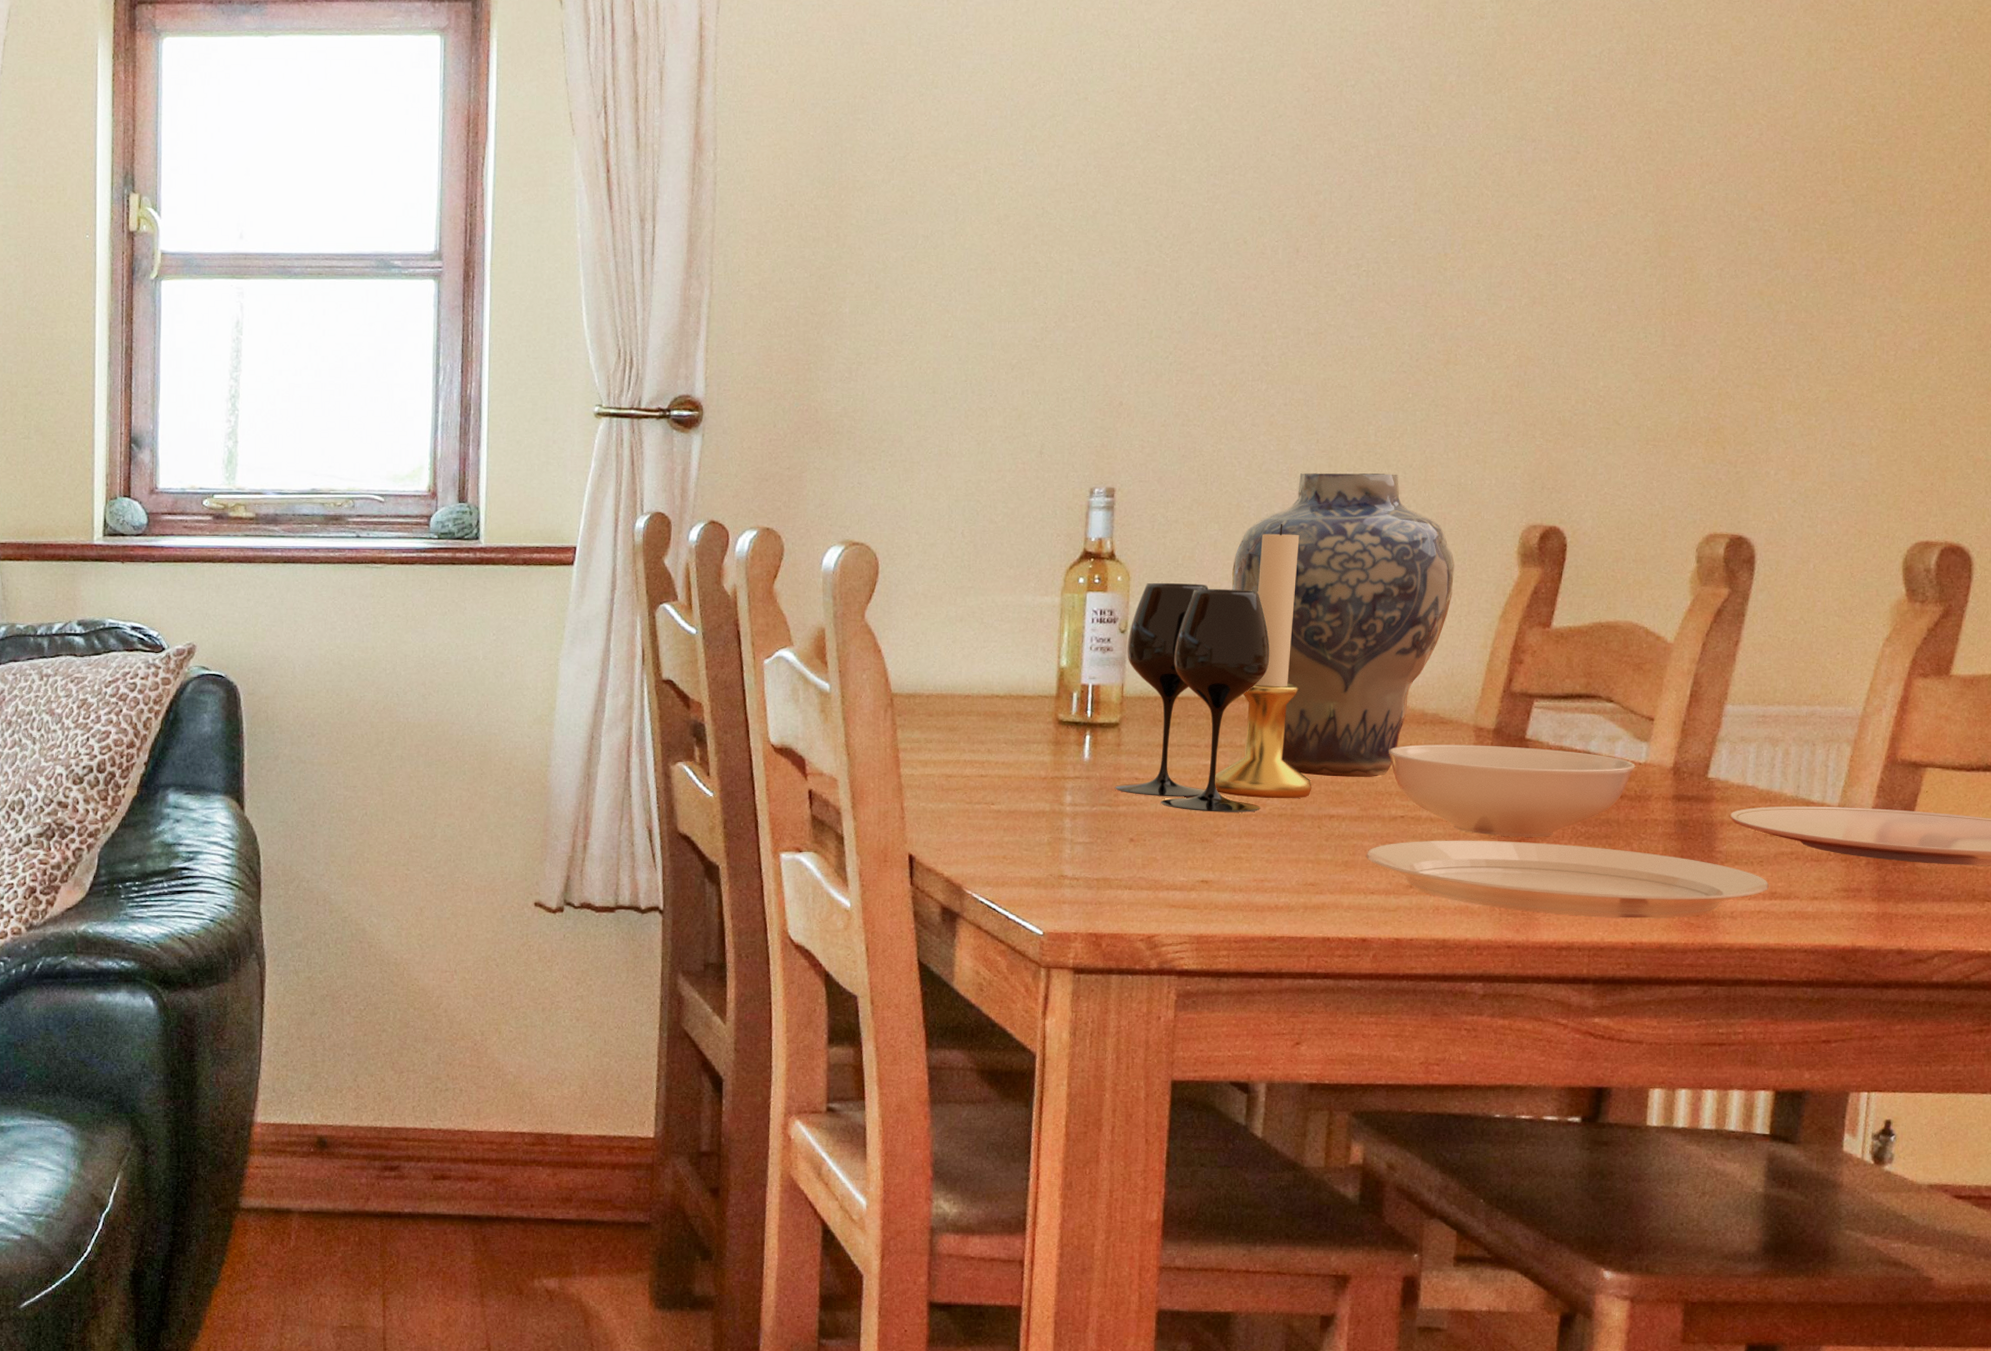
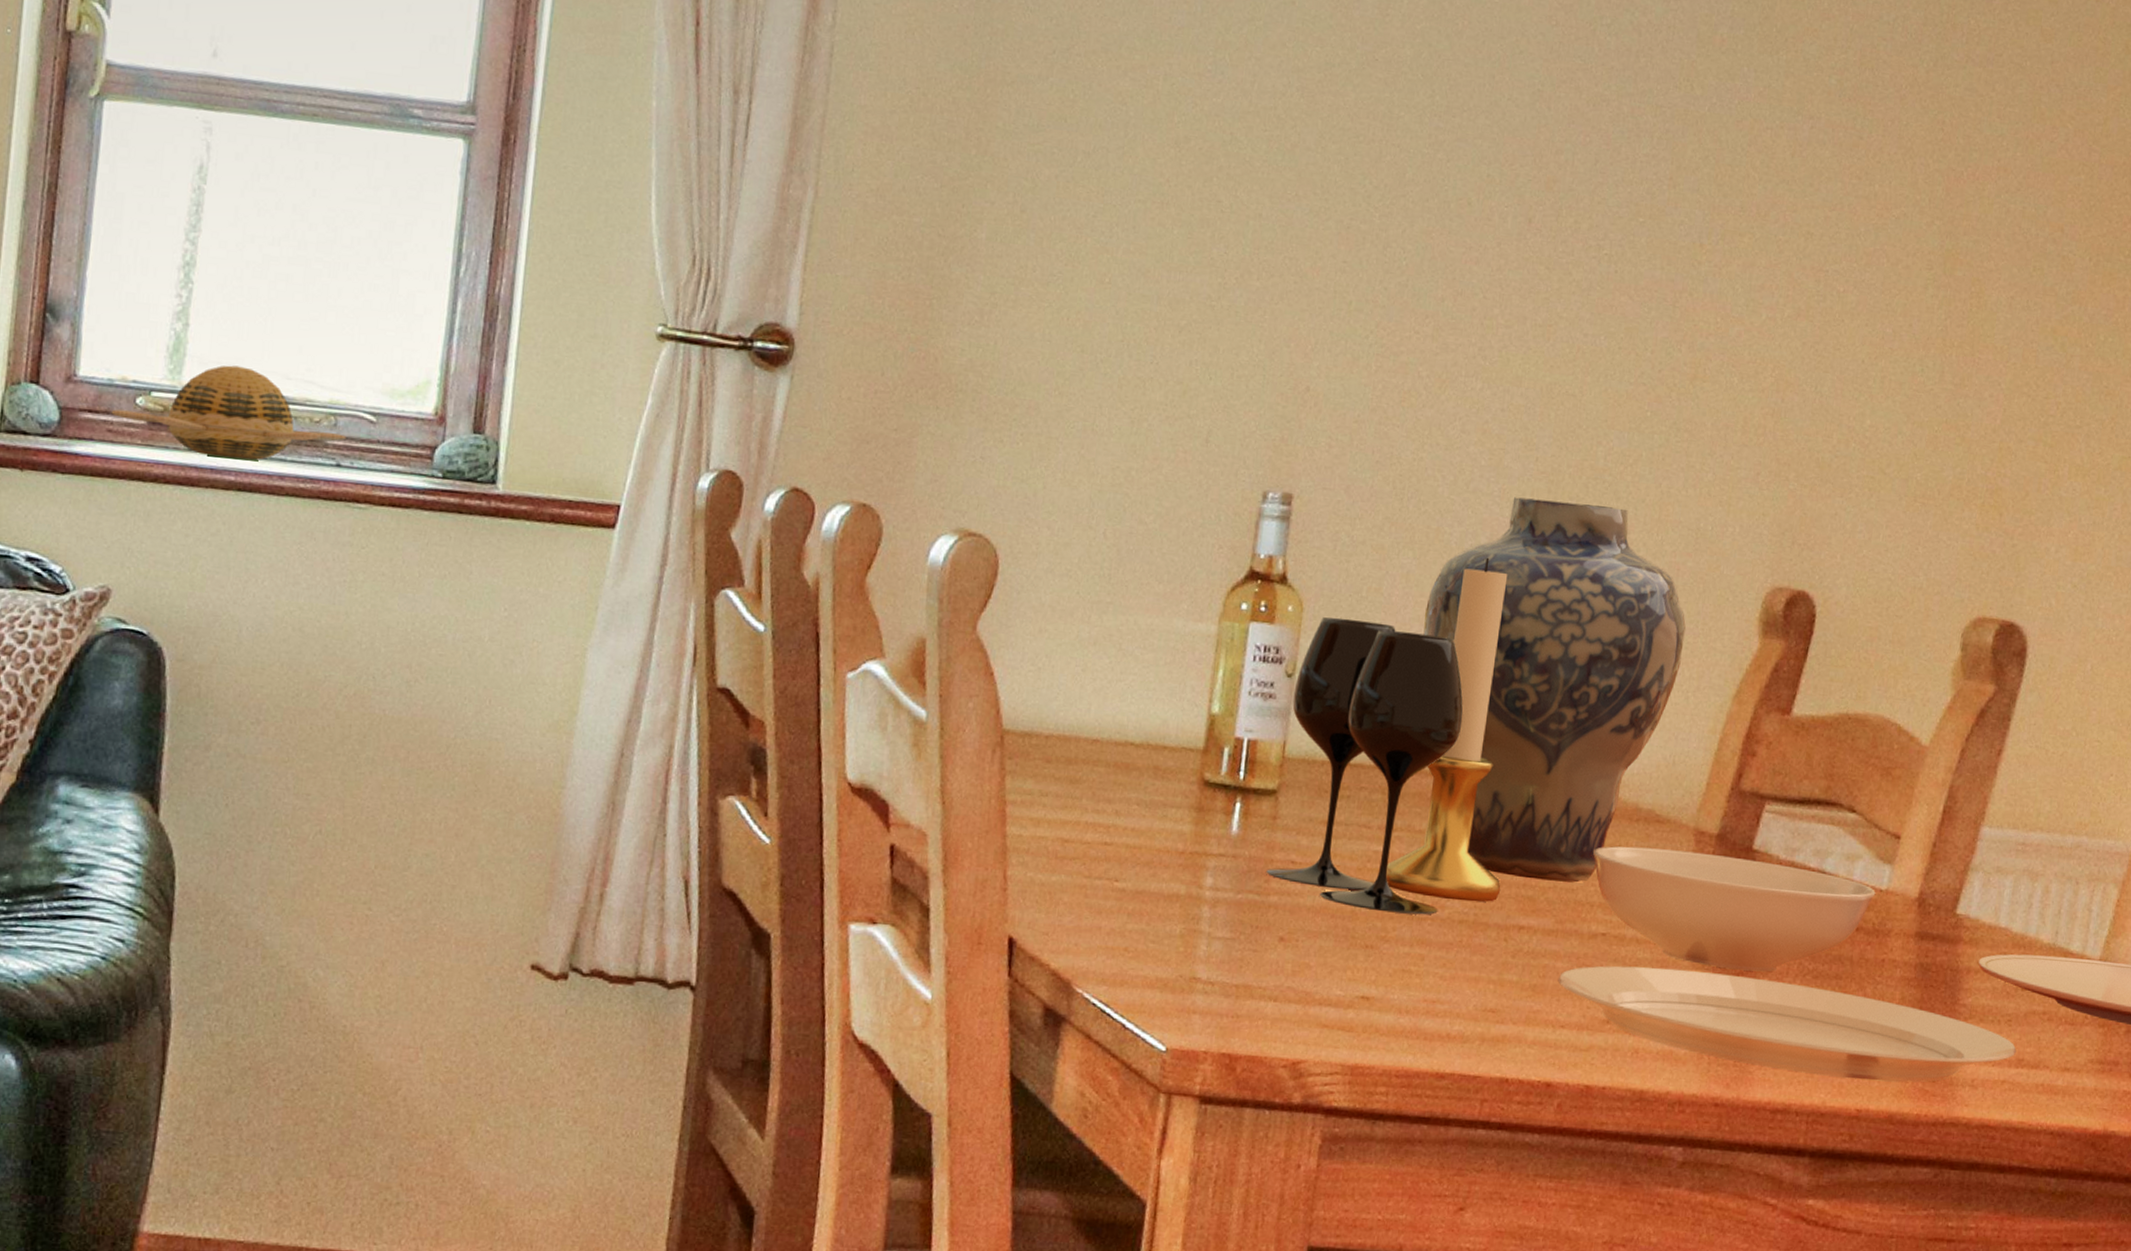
decorative figurine: none [185,469,363,539] -> present [111,365,347,460]

